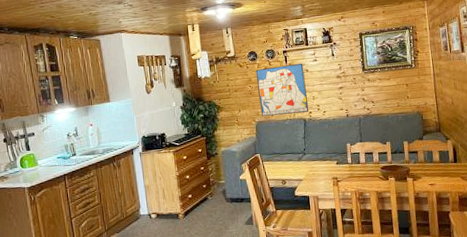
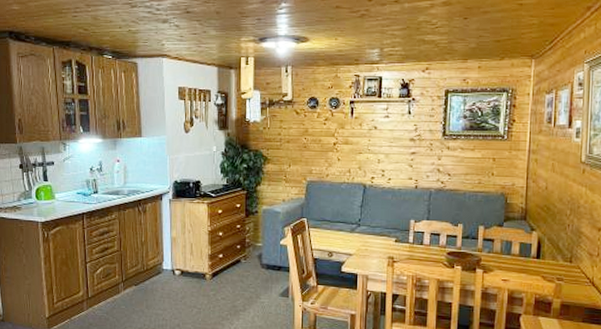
wall art: present [255,63,309,117] -> none [314,118,372,178]

